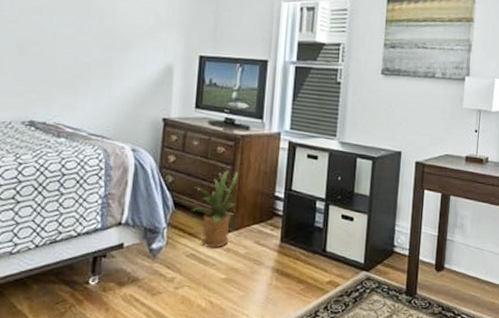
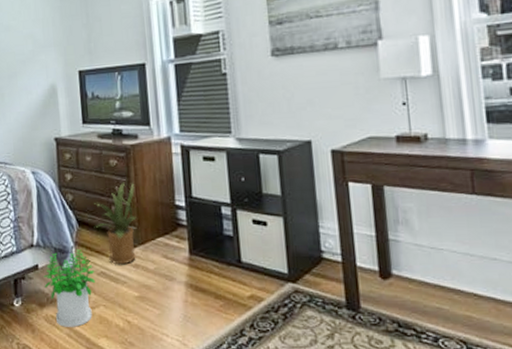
potted plant: none [127,230,185,307] -> present [43,249,96,327]

